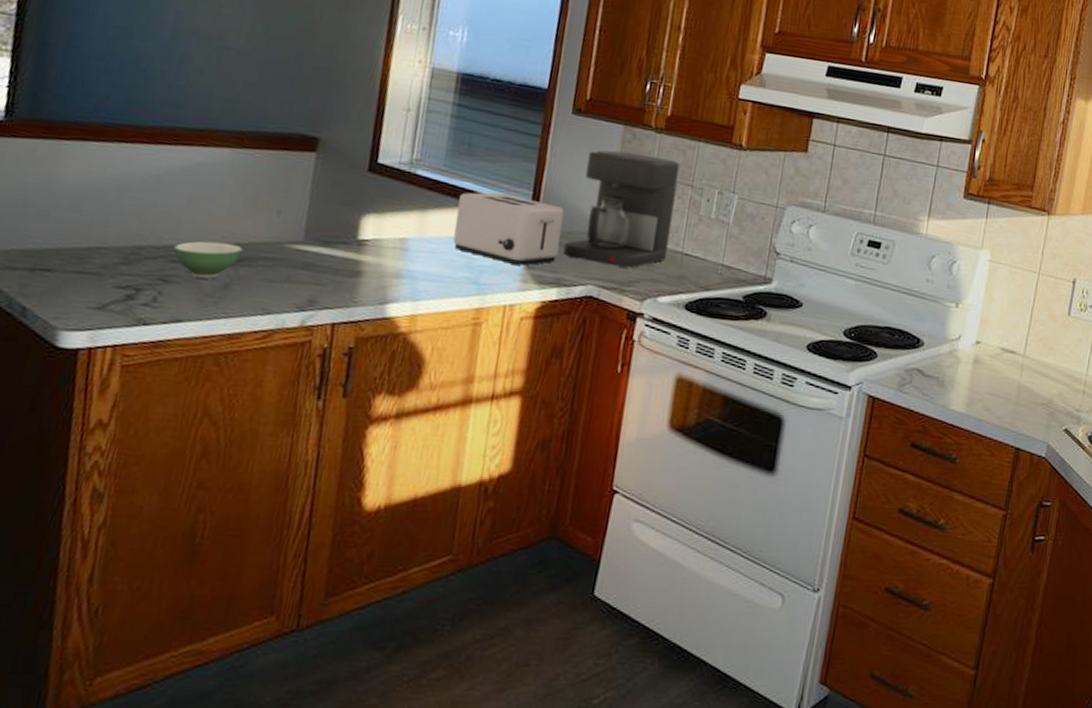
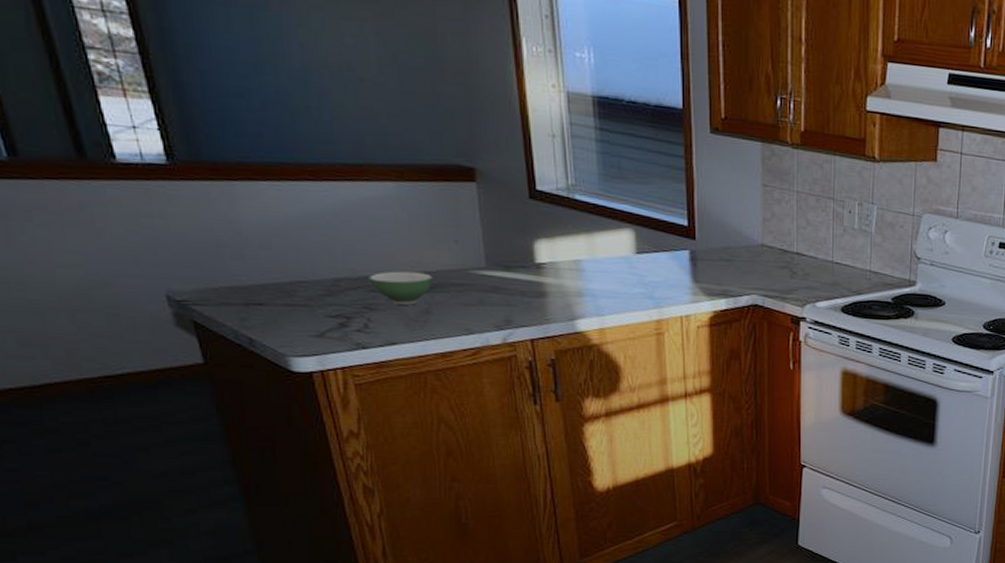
toaster: present [453,192,564,266] -> none [620,213,720,280]
coffee maker: present [563,150,680,268] -> none [725,168,820,278]

